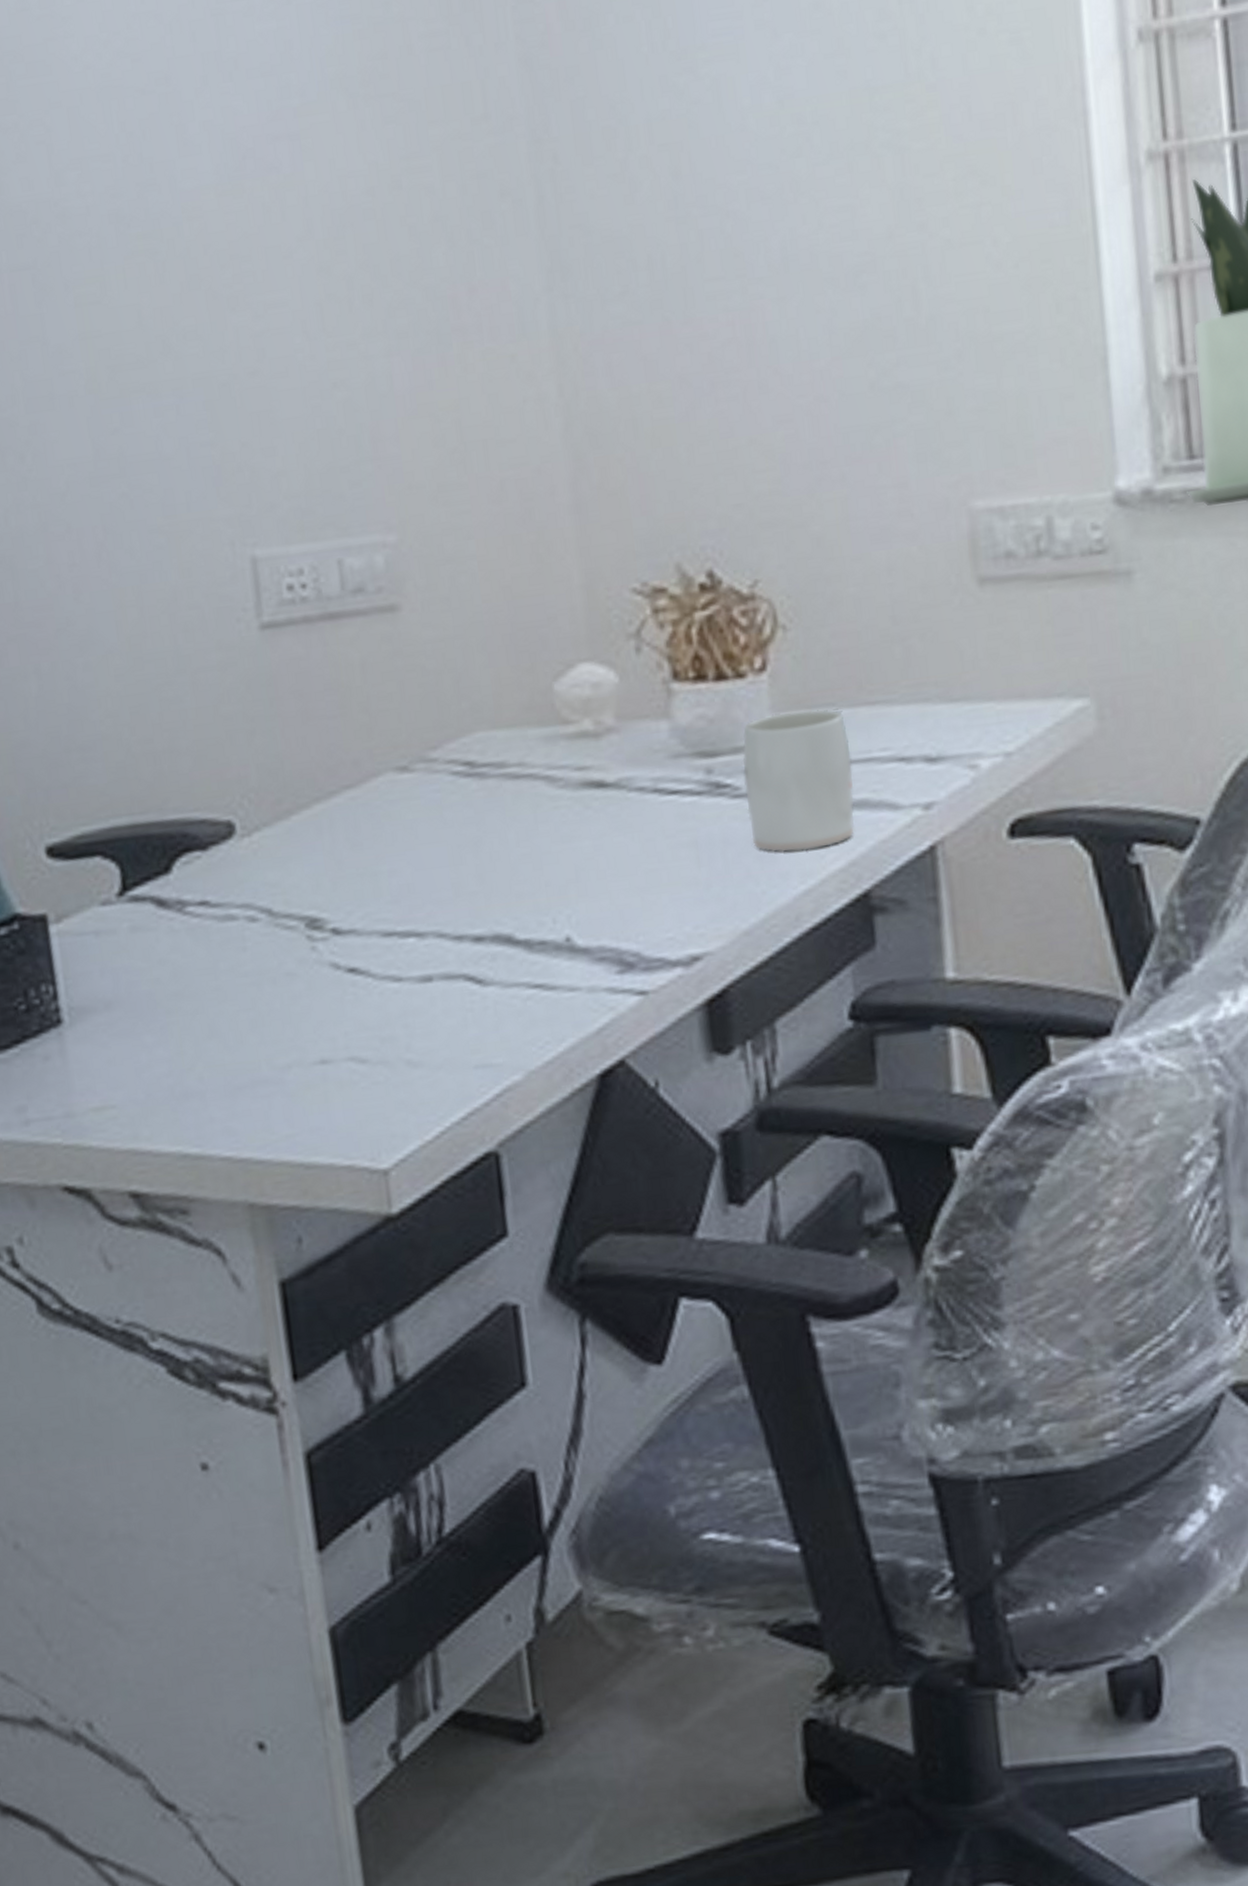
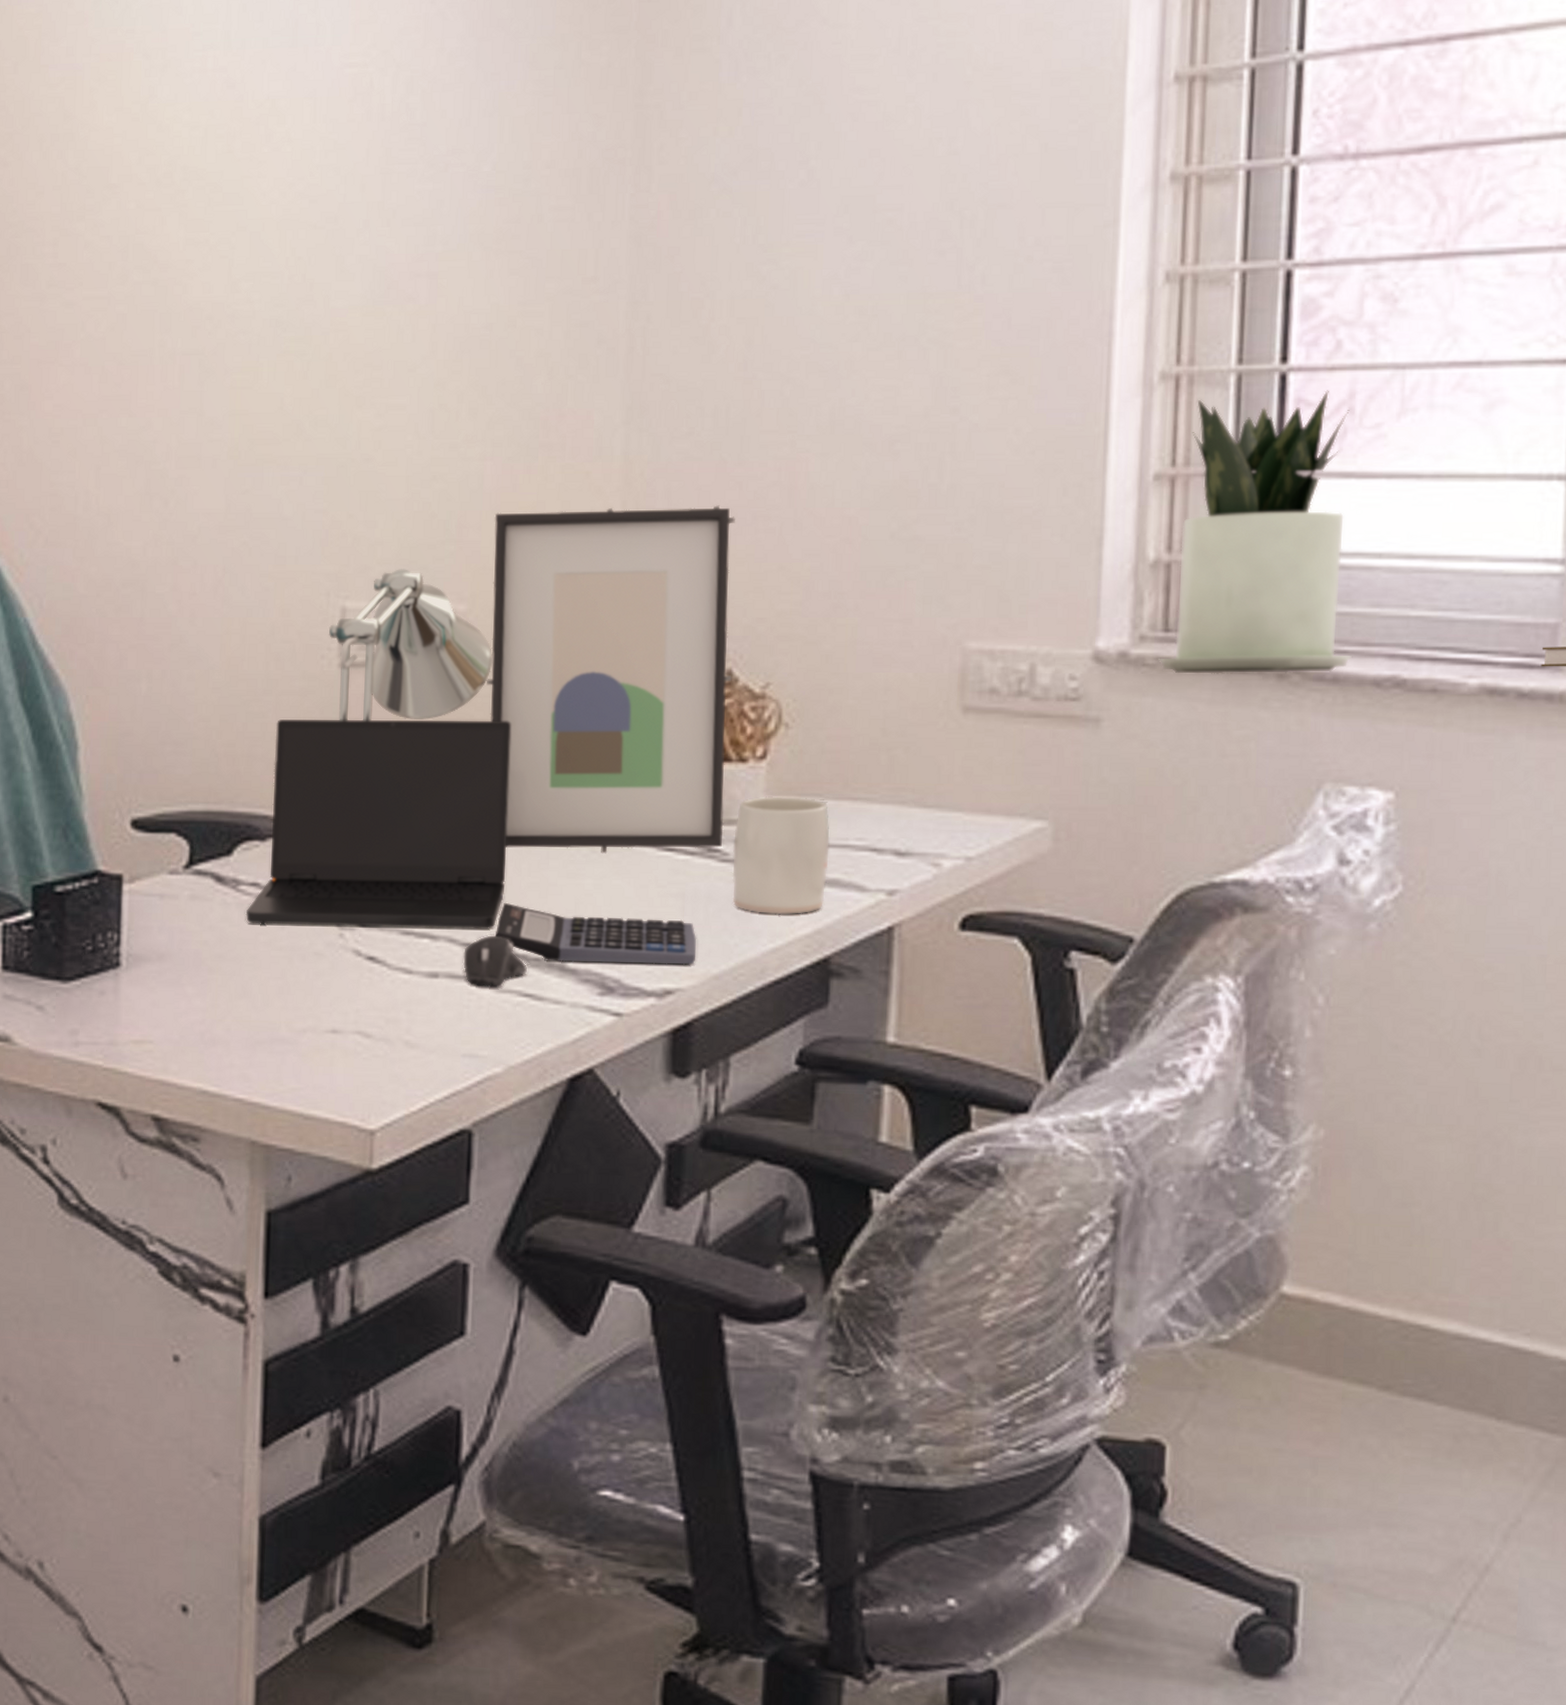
laptop: none [197,666,493,949] -> present [245,719,512,929]
desk lamp: none [240,500,438,695] -> present [329,569,492,721]
picture frame: none [412,375,731,818] -> present [486,505,735,854]
computer mouse: none [456,921,534,984] -> present [463,935,528,987]
calculator: none [488,872,720,942] -> present [493,902,697,965]

